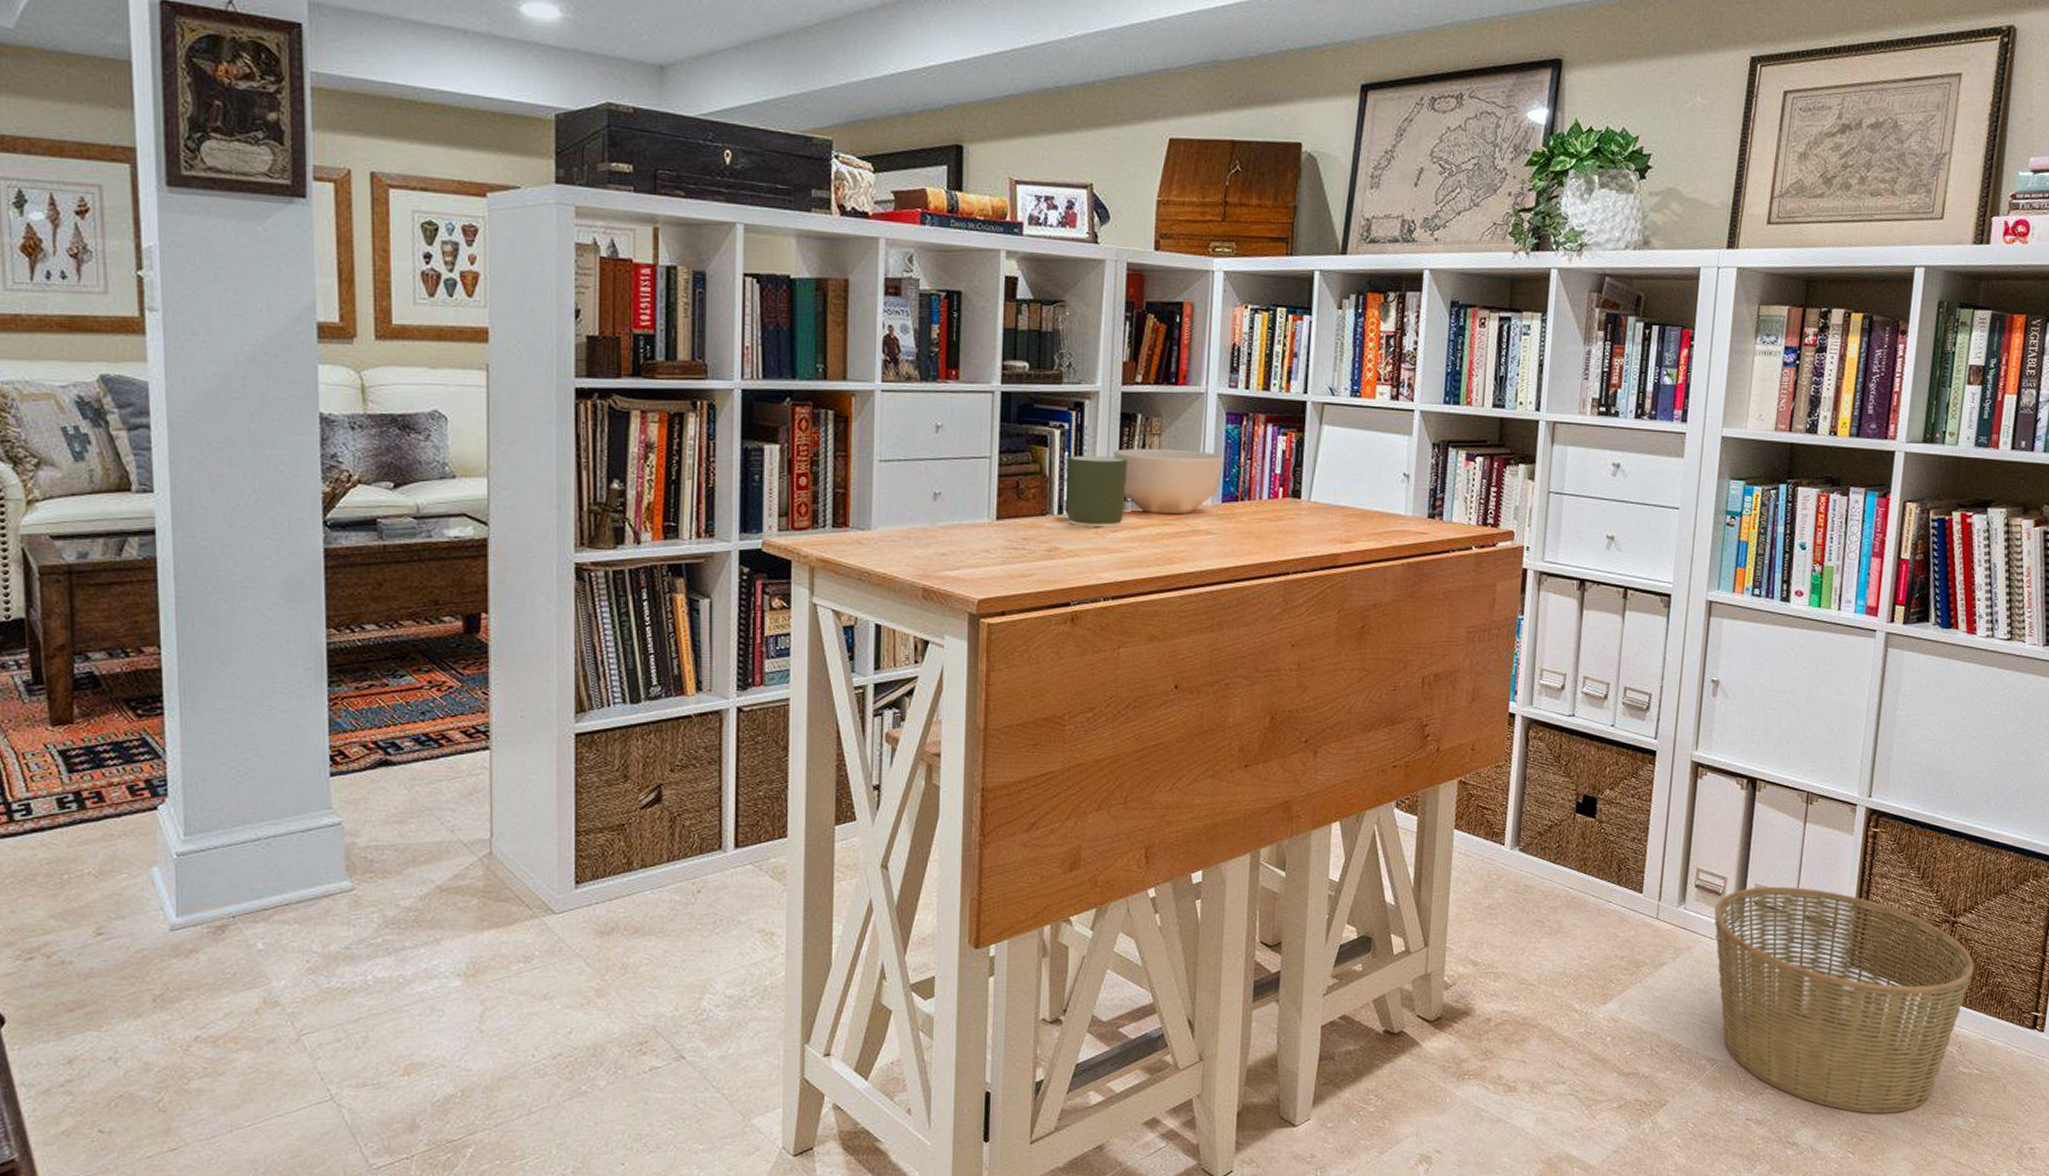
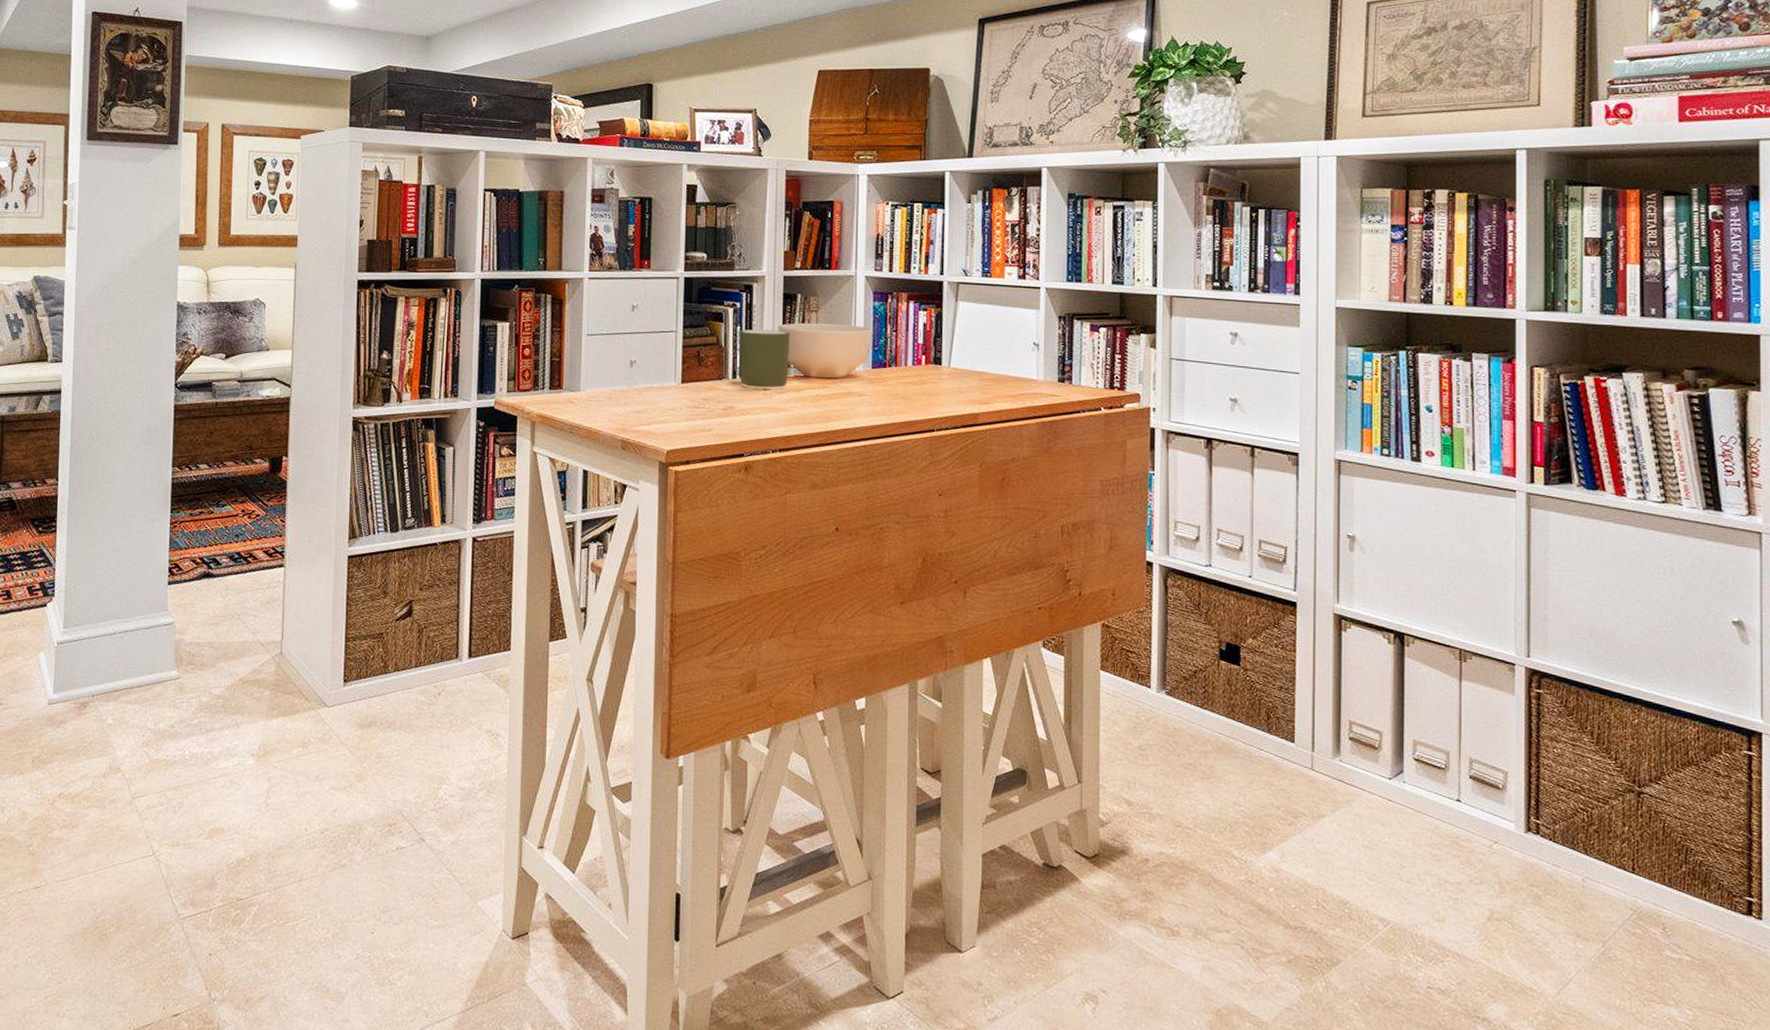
basket: present [1714,886,1974,1114] -> none [1372,743,1669,996]

